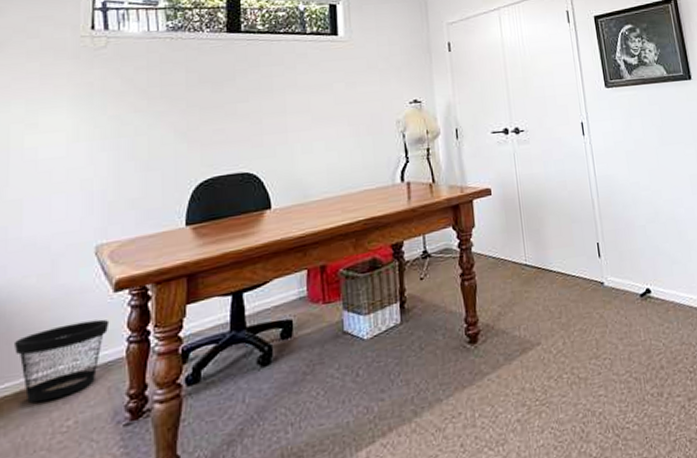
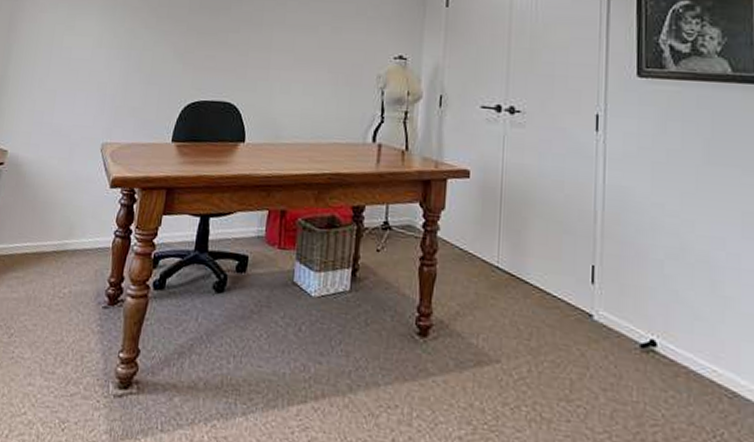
wastebasket: present [15,319,110,403] -> none [36,206,104,268]

